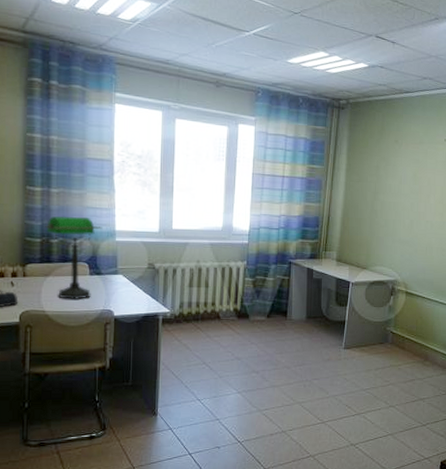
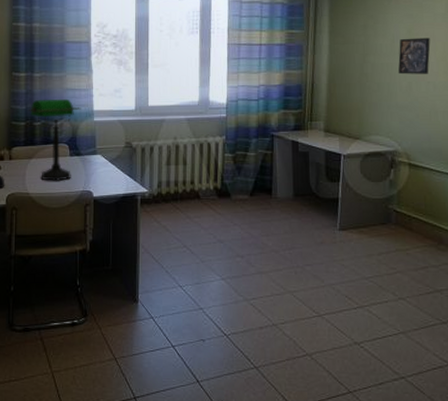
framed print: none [402,181,431,214] -> present [398,37,431,75]

